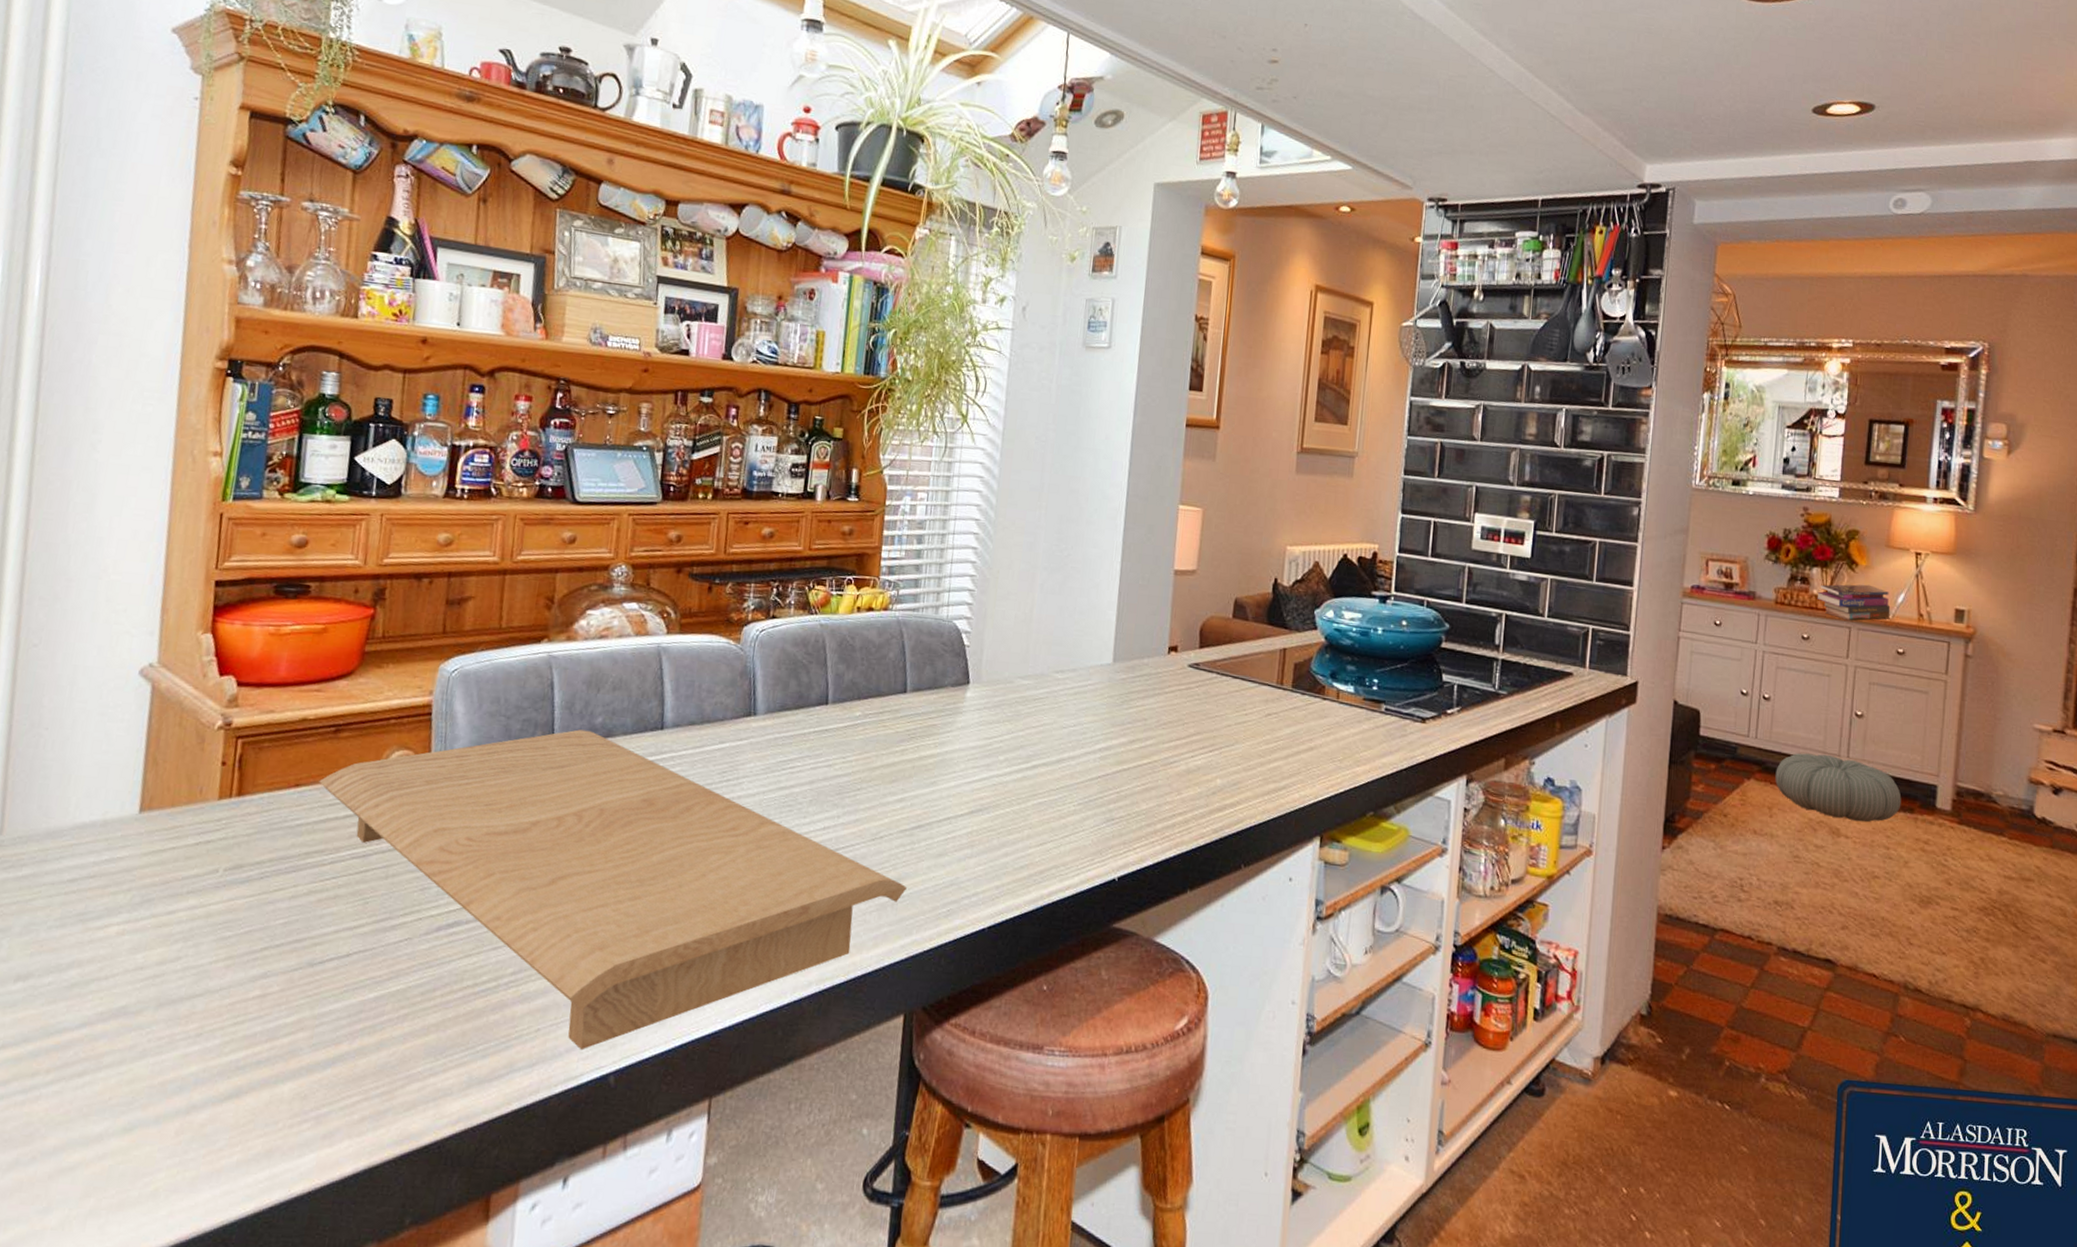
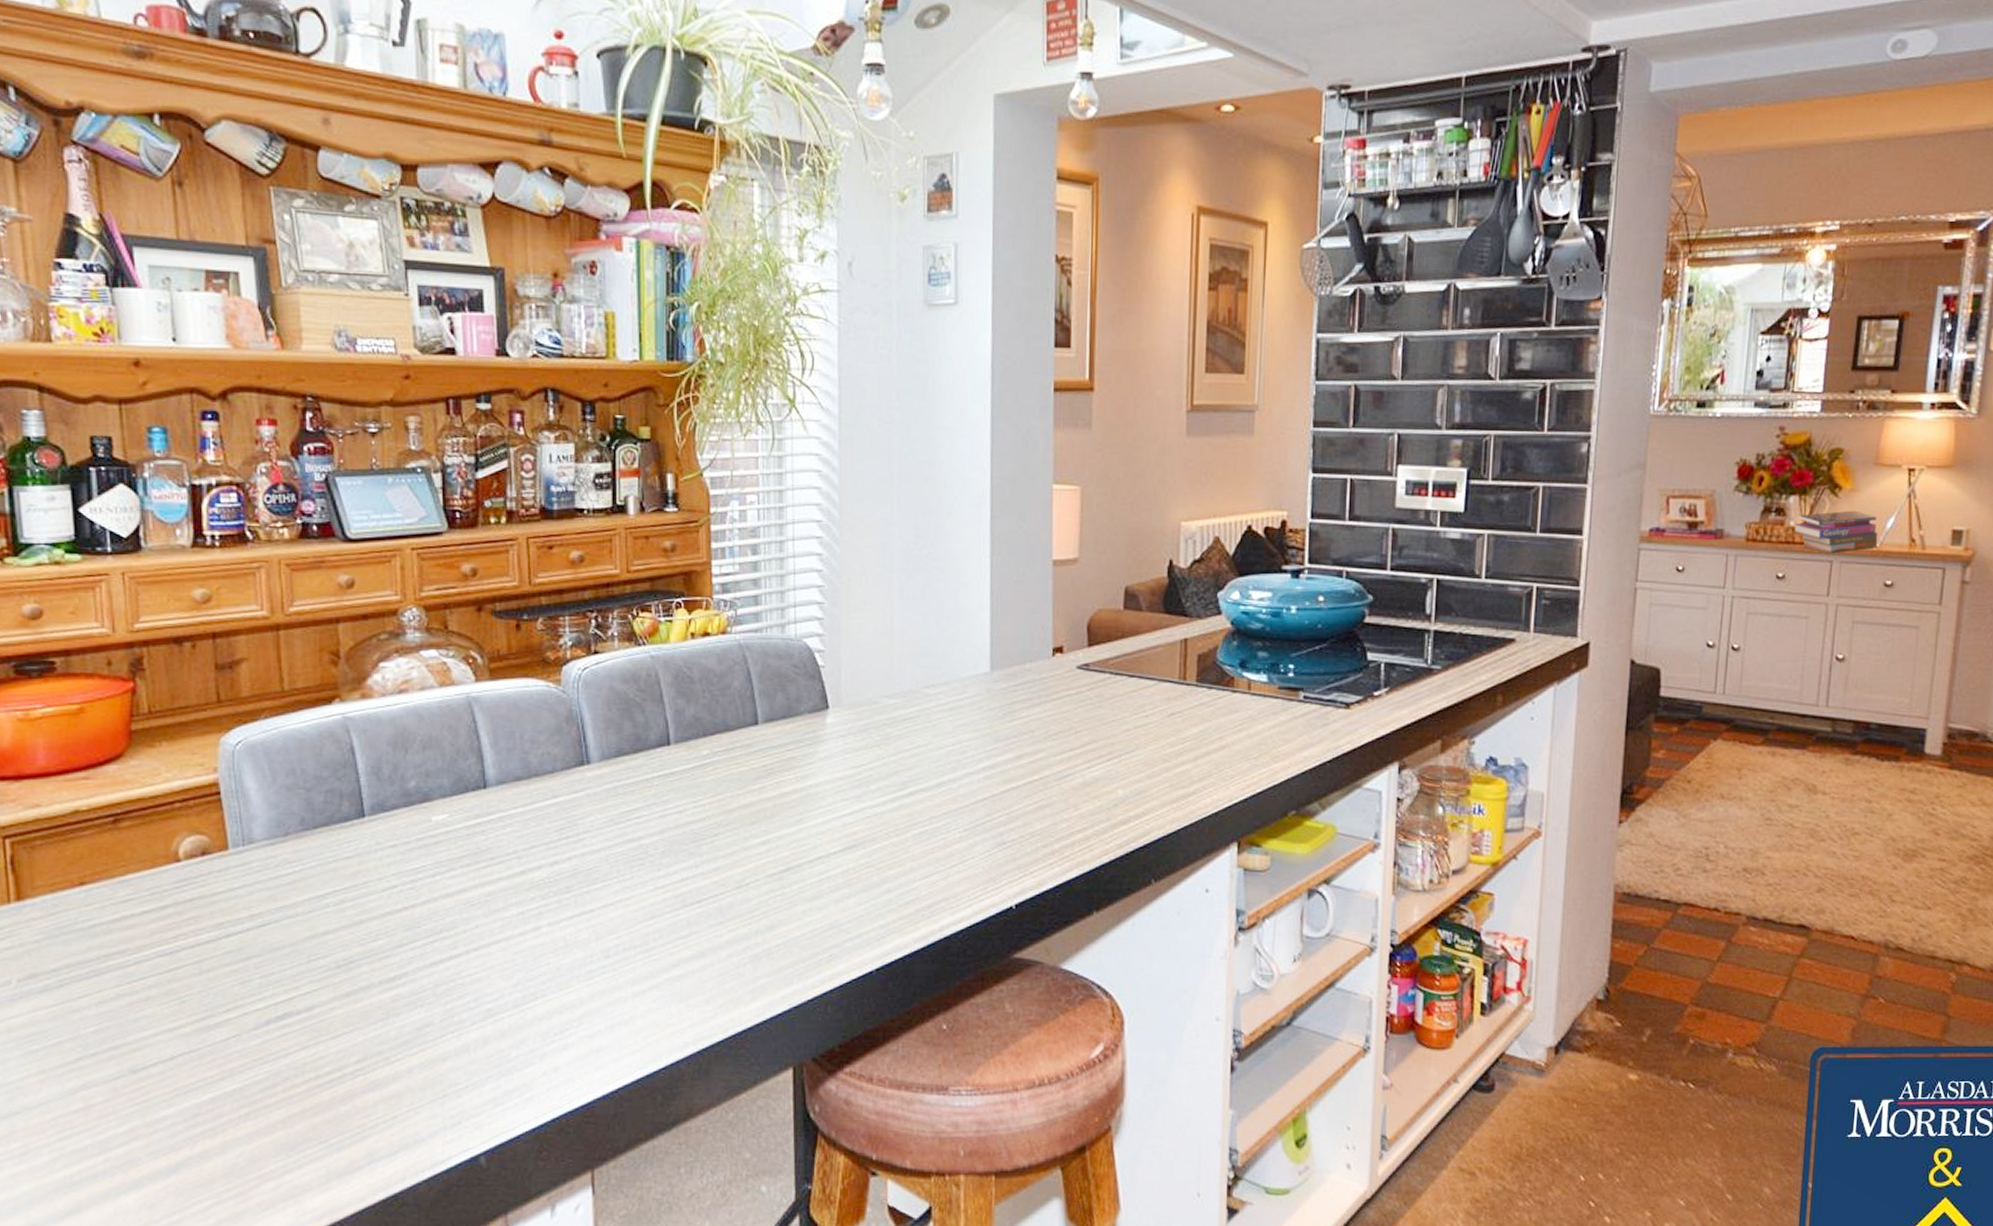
cutting board: present [319,729,907,1051] -> none [105,796,781,1134]
pouf: present [1775,753,1902,823] -> none [1745,706,1886,776]

